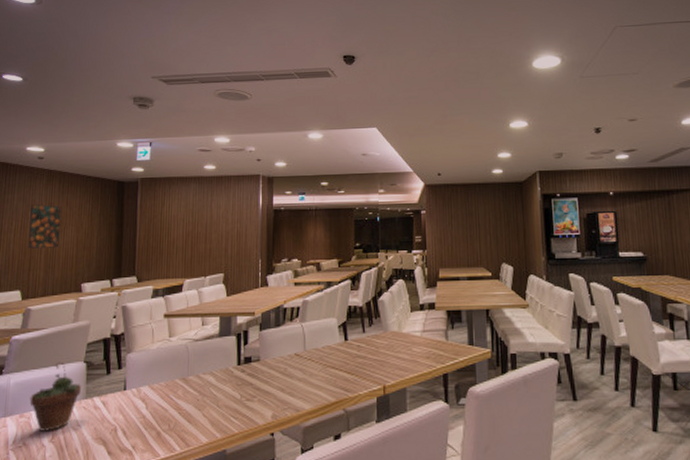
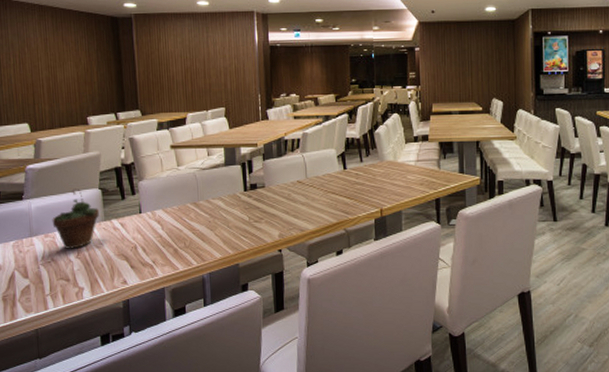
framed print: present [28,204,62,250] -> none [26,40,60,84]

